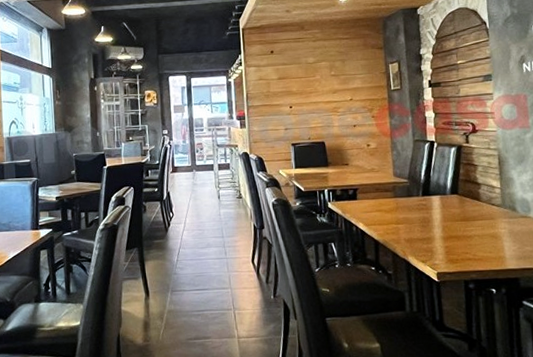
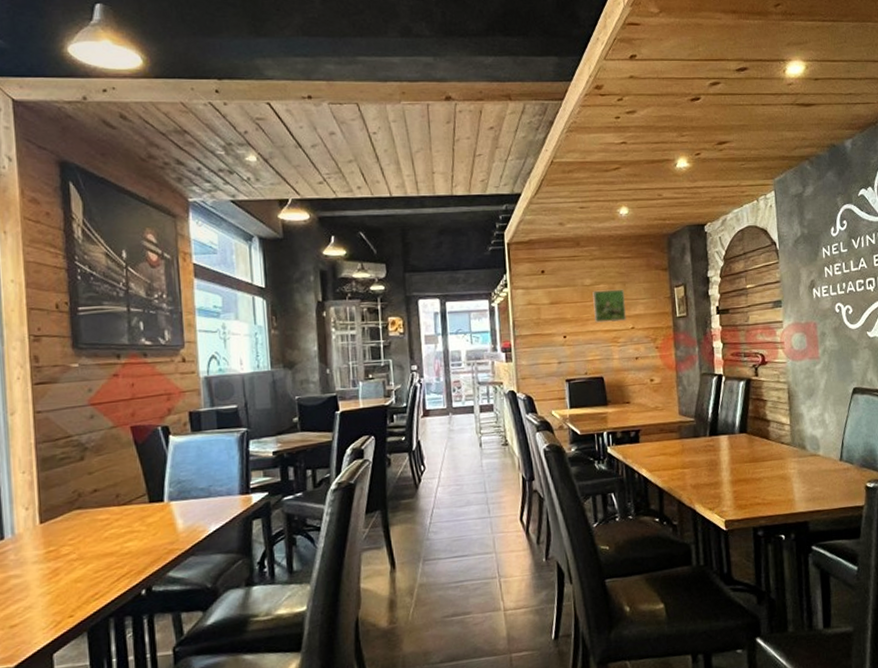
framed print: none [315,65,346,95] -> present [592,289,627,323]

